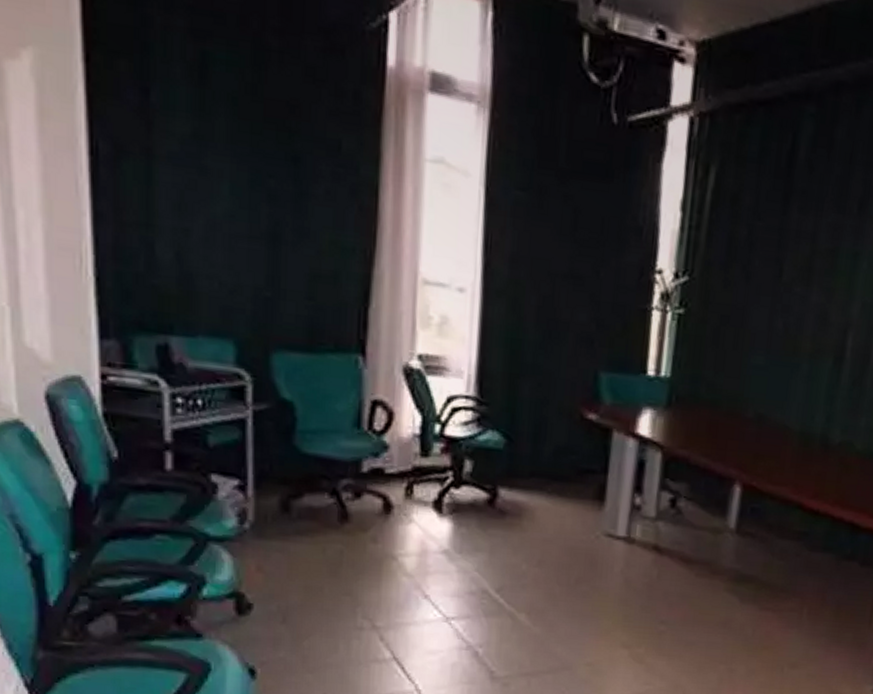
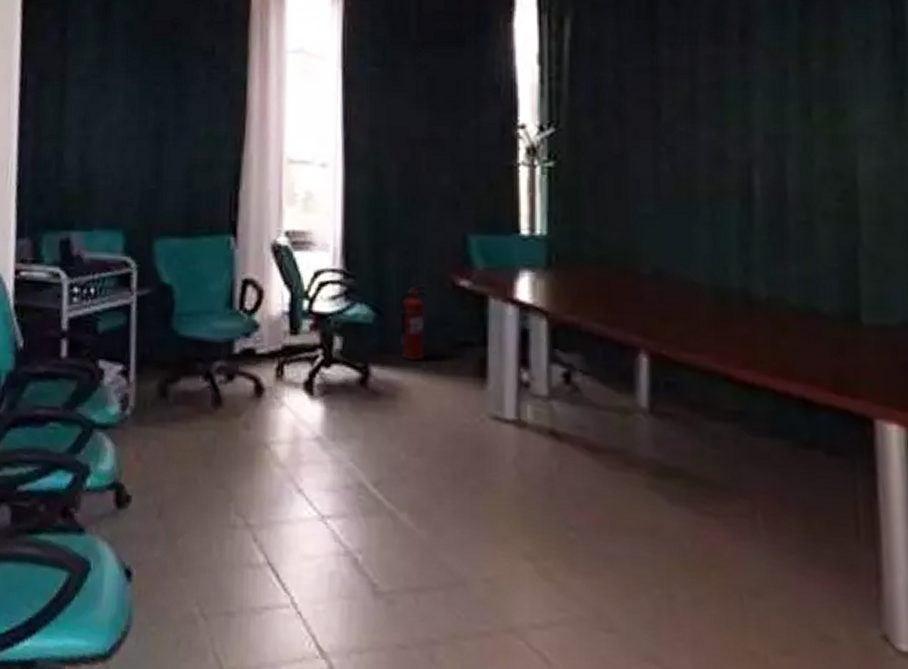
fire extinguisher: none [528,415,556,485] -> present [399,285,426,361]

